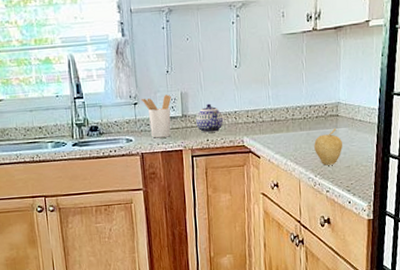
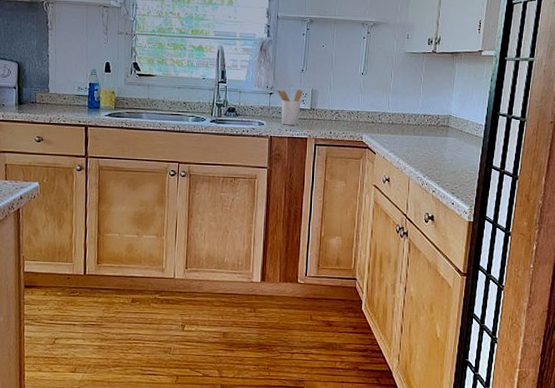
teapot: present [195,103,224,133] -> none [322,101,347,127]
fruit: present [314,128,342,166] -> none [425,136,450,169]

